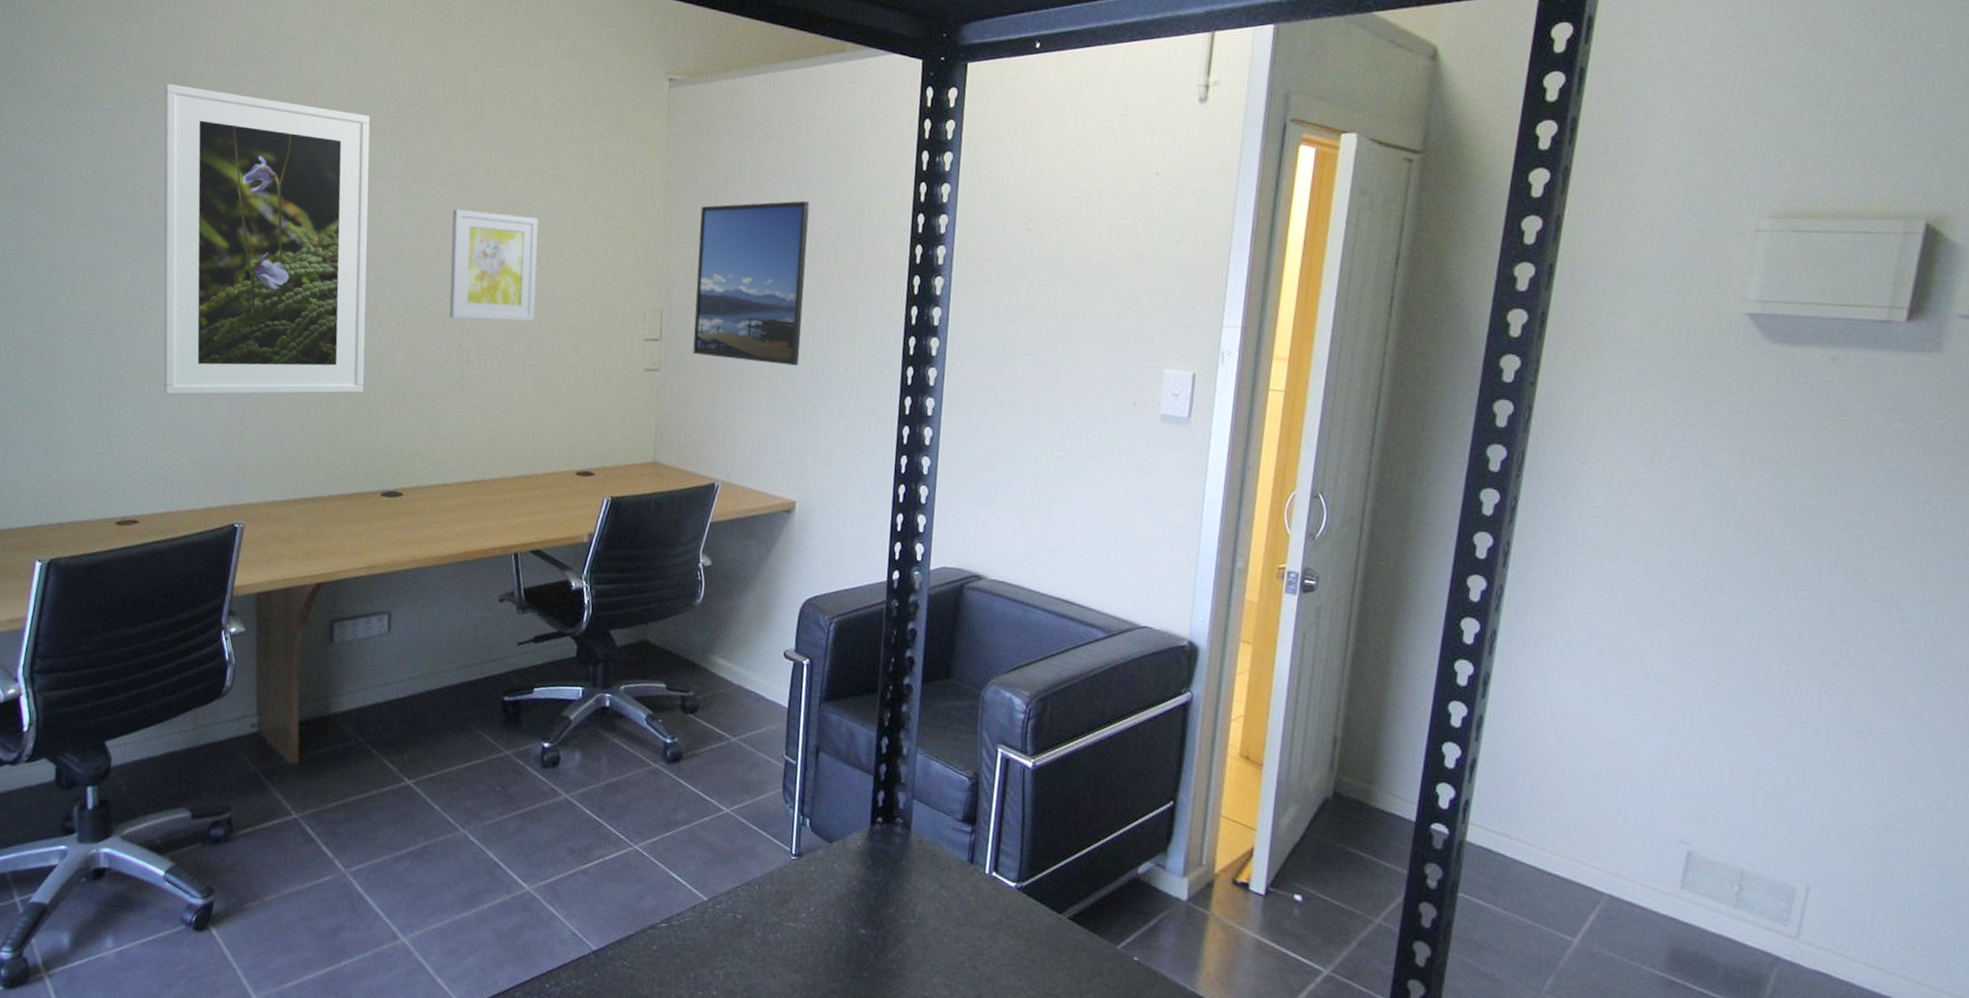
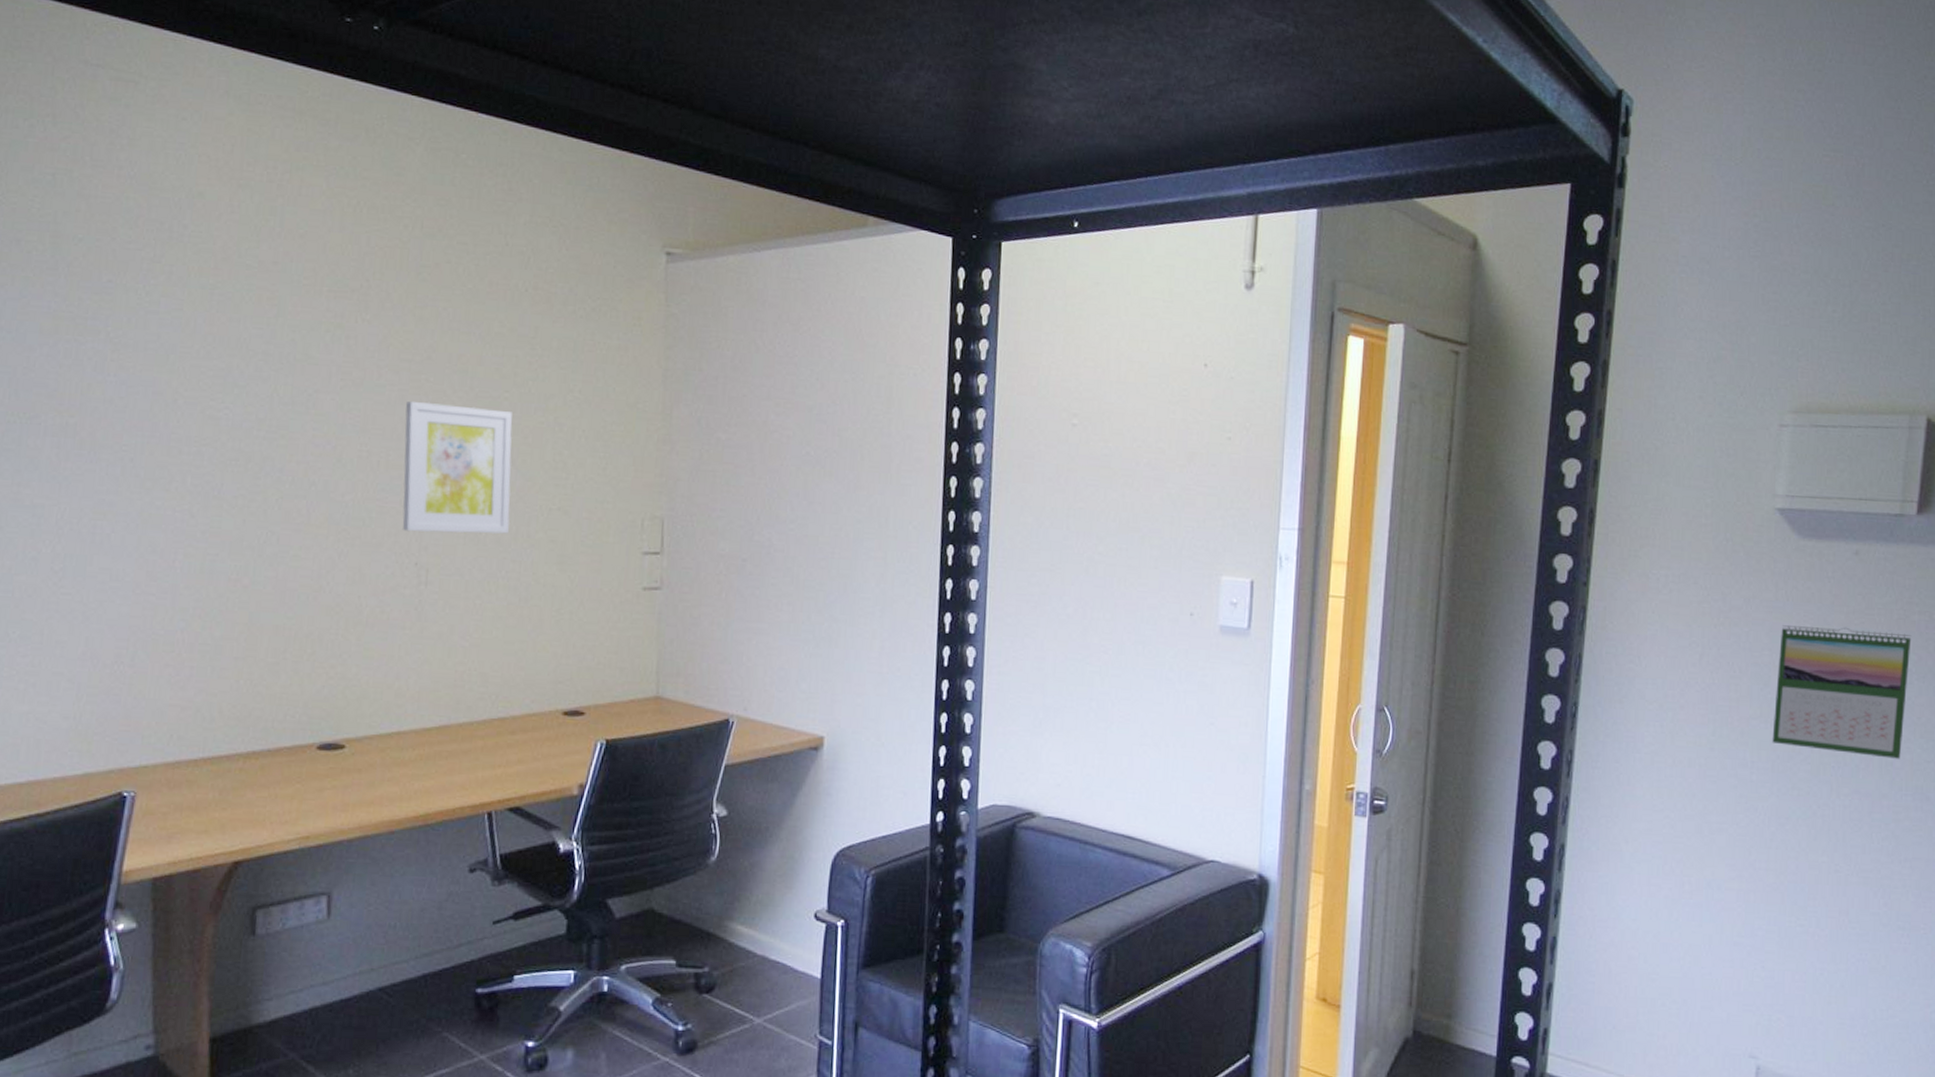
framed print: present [163,83,370,395] -> none [26,245,301,633]
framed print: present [693,201,810,366] -> none [700,392,831,580]
calendar: none [1726,429,1891,565] -> present [1772,625,1912,759]

